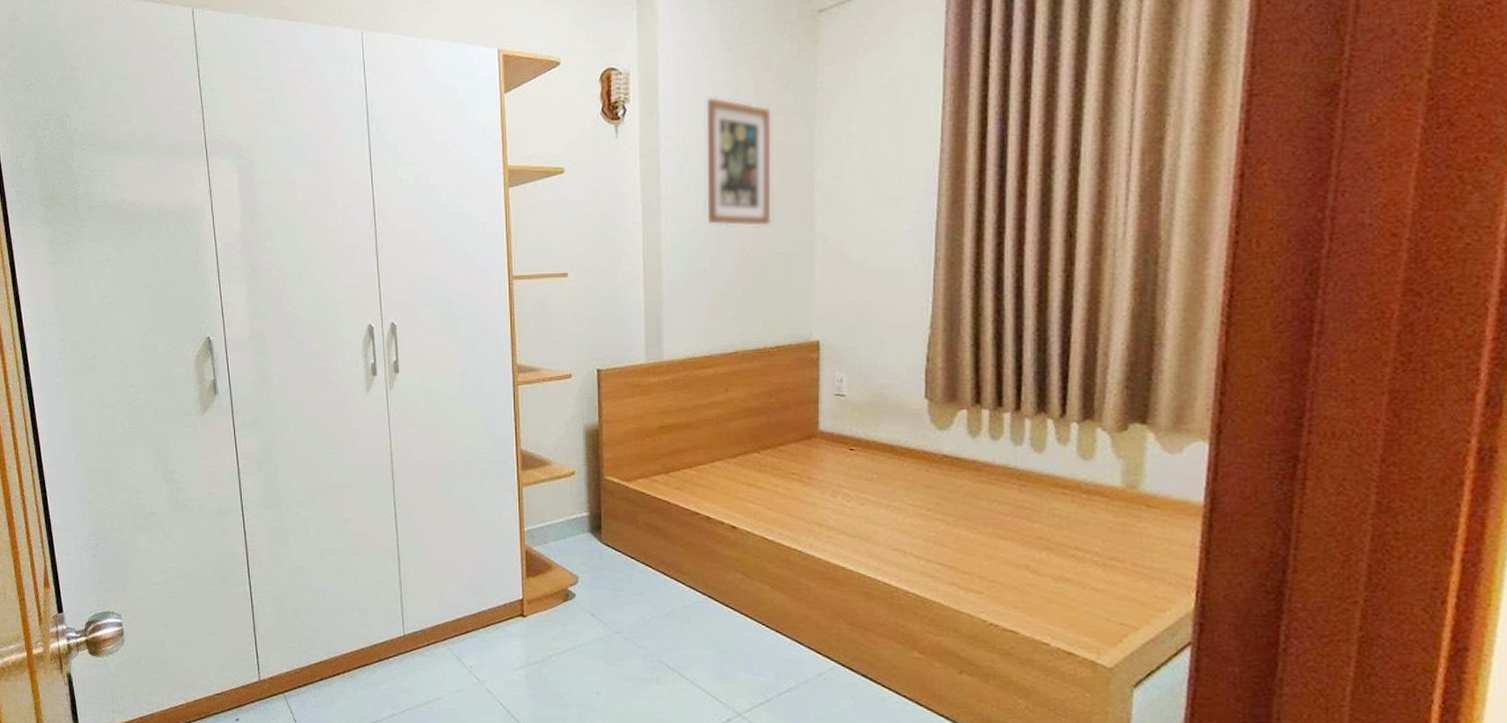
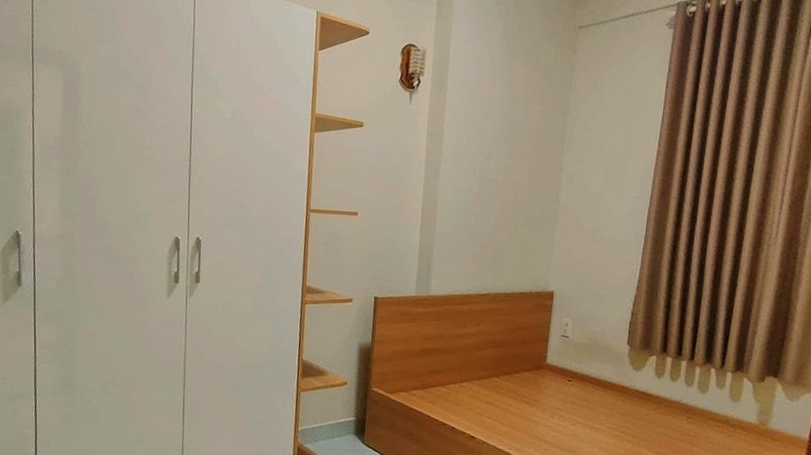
wall art: present [706,97,772,226] -> none [477,82,536,193]

